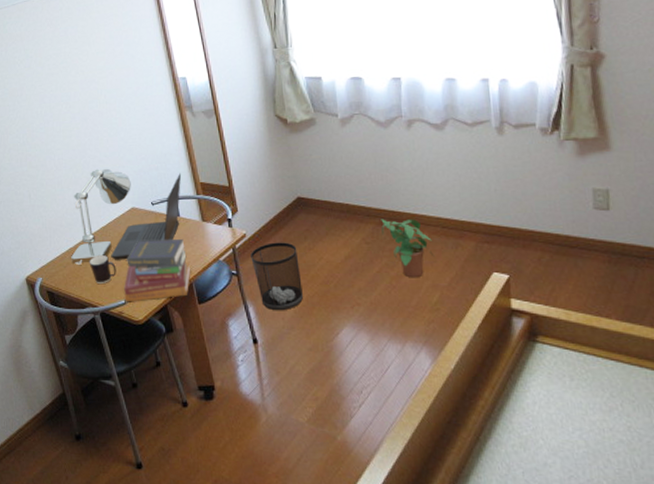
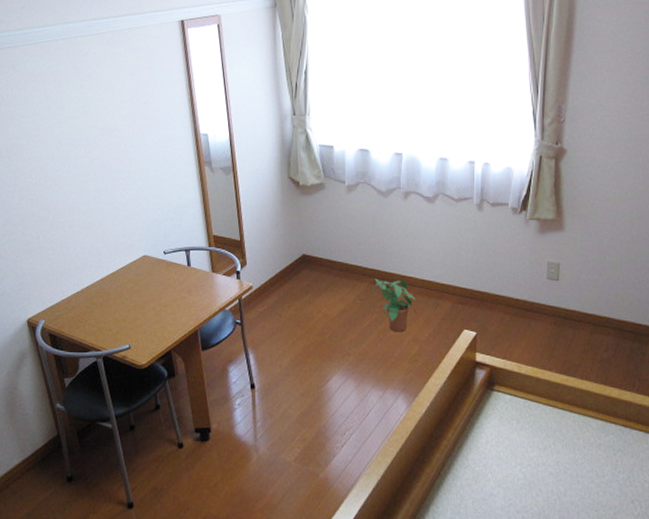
desk lamp: present [71,168,131,265] -> none [77,215,145,309]
mug: present [89,254,116,285] -> none [95,299,123,329]
laptop computer: present [111,173,182,260] -> none [119,225,196,306]
books: present [124,239,191,302] -> none [129,288,197,347]
waste bin: present [251,242,303,310] -> none [255,295,300,358]

